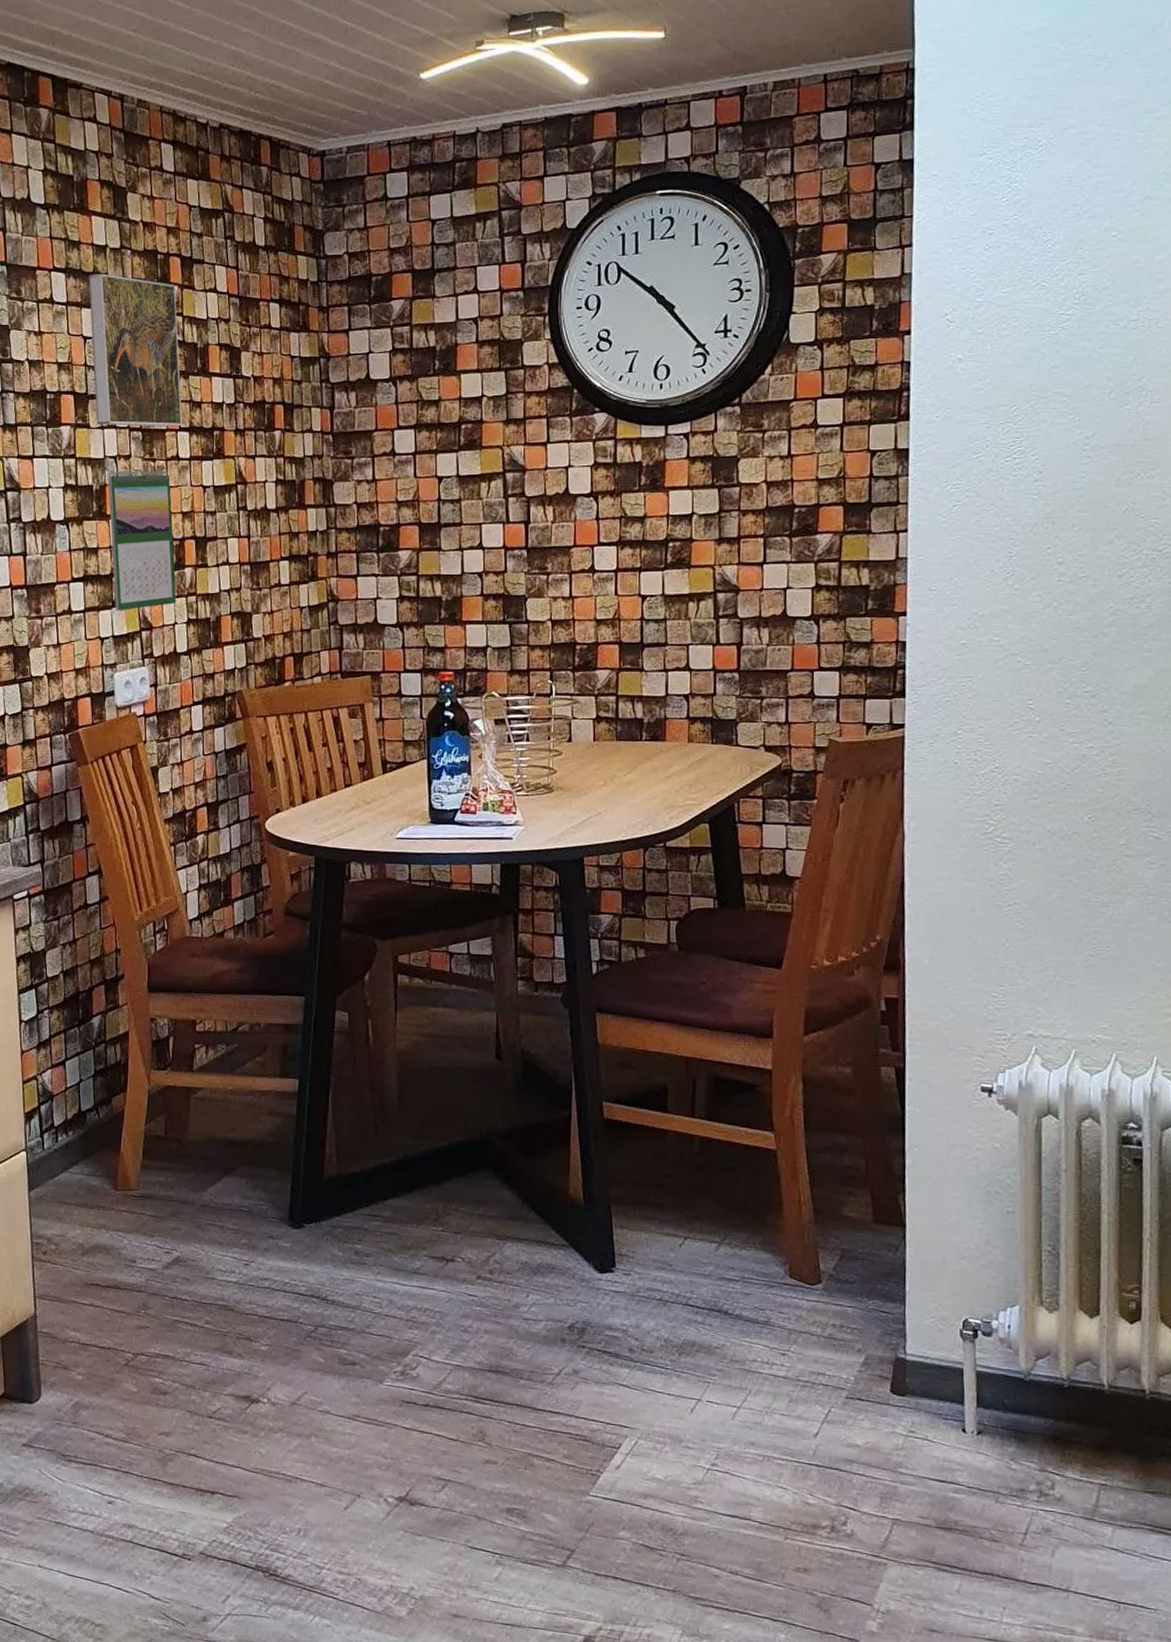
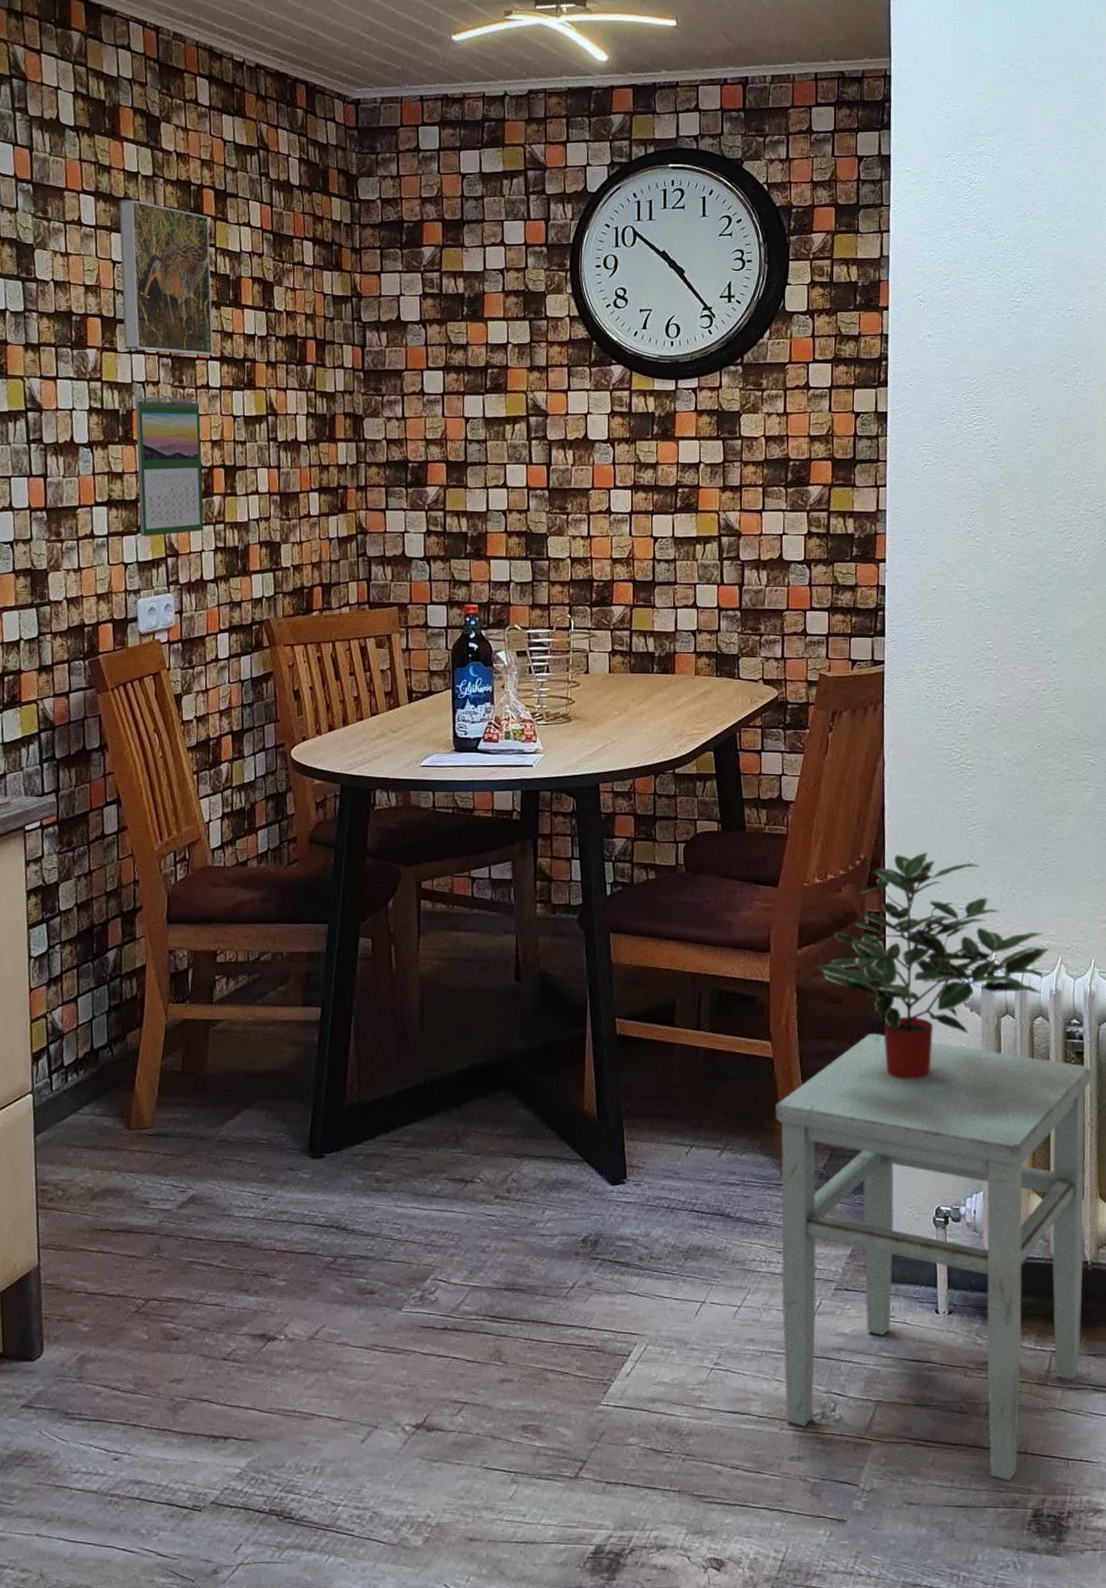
stool: none [778,1129,1151,1620] -> present [775,1034,1091,1482]
potted plant: none [823,934,1101,1181] -> present [814,852,1049,1080]

